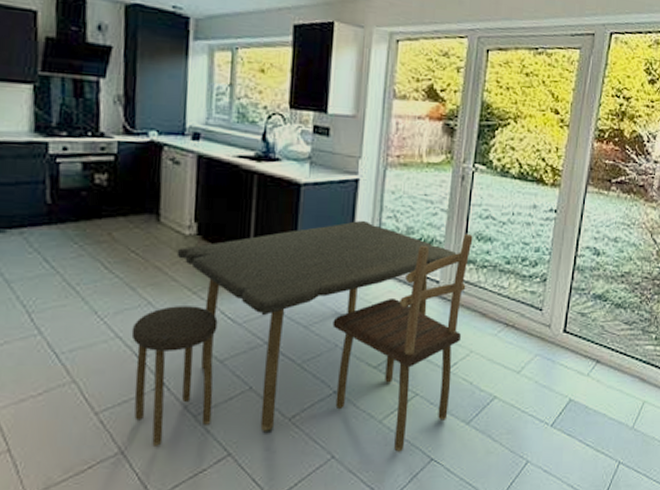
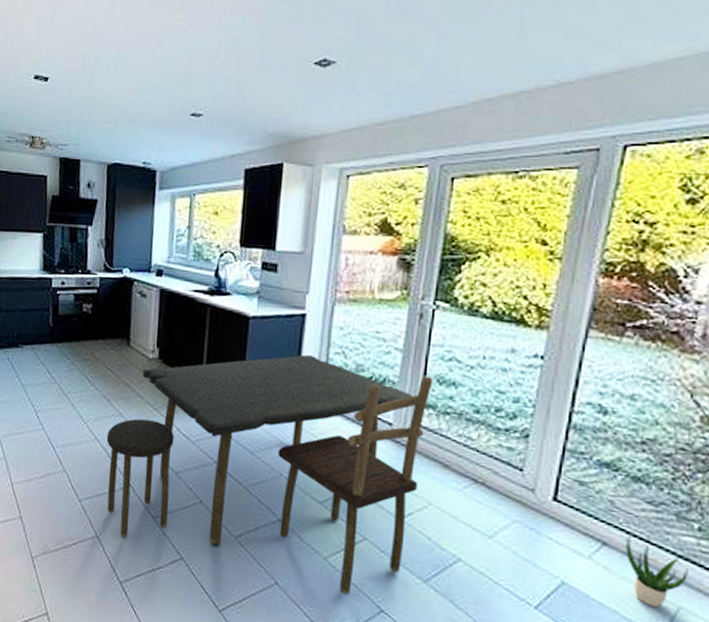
potted plant: none [611,350,649,405] -> present [626,533,688,607]

